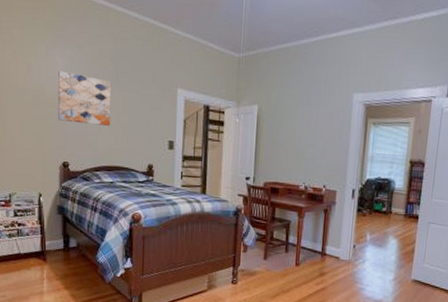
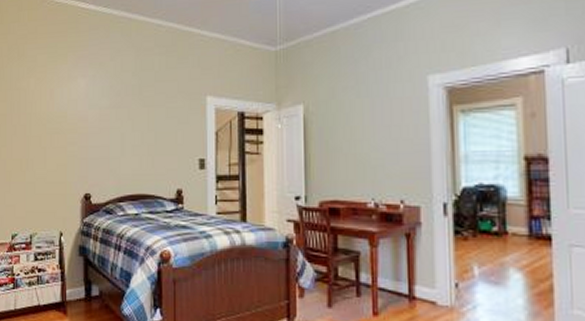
wall art: present [57,71,112,126] -> none [79,92,135,148]

